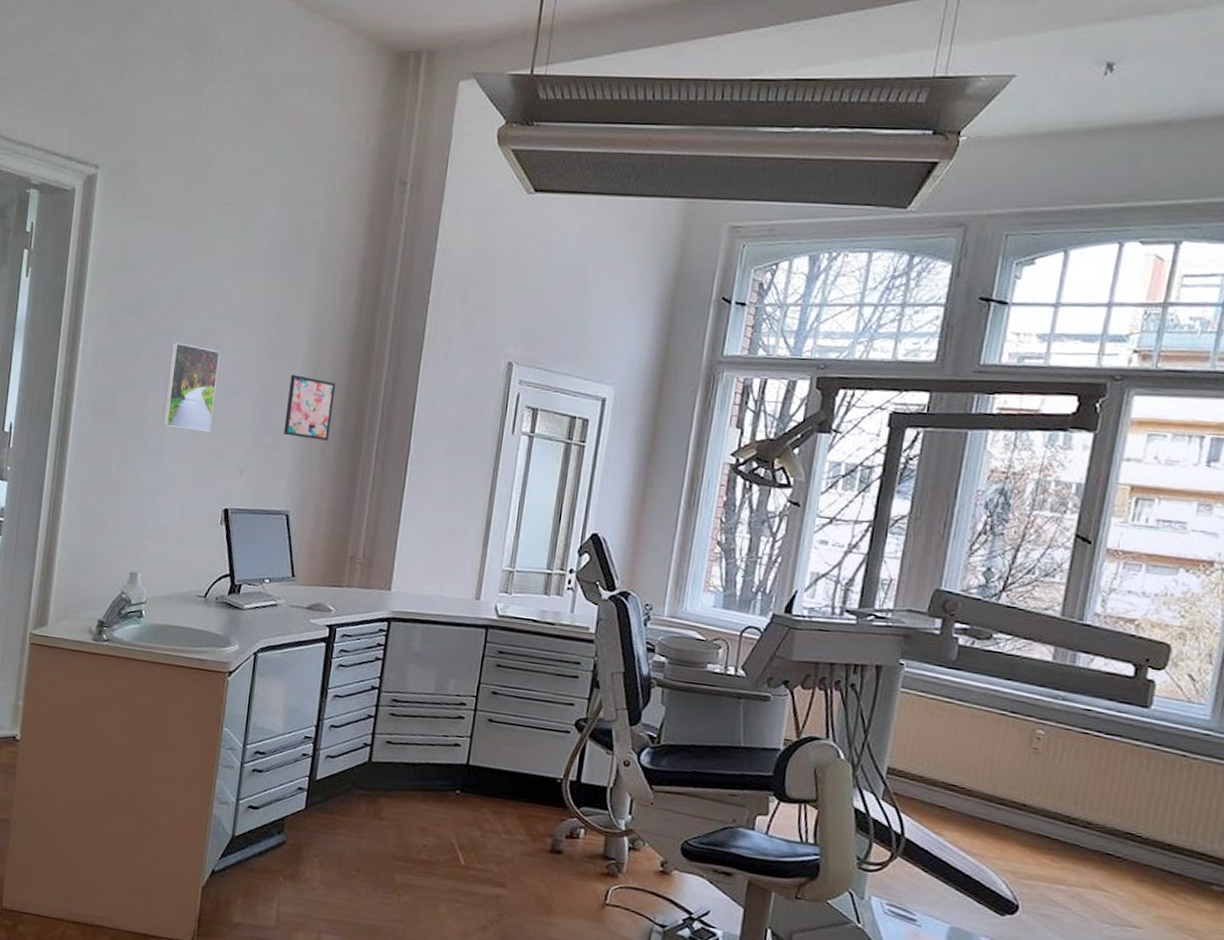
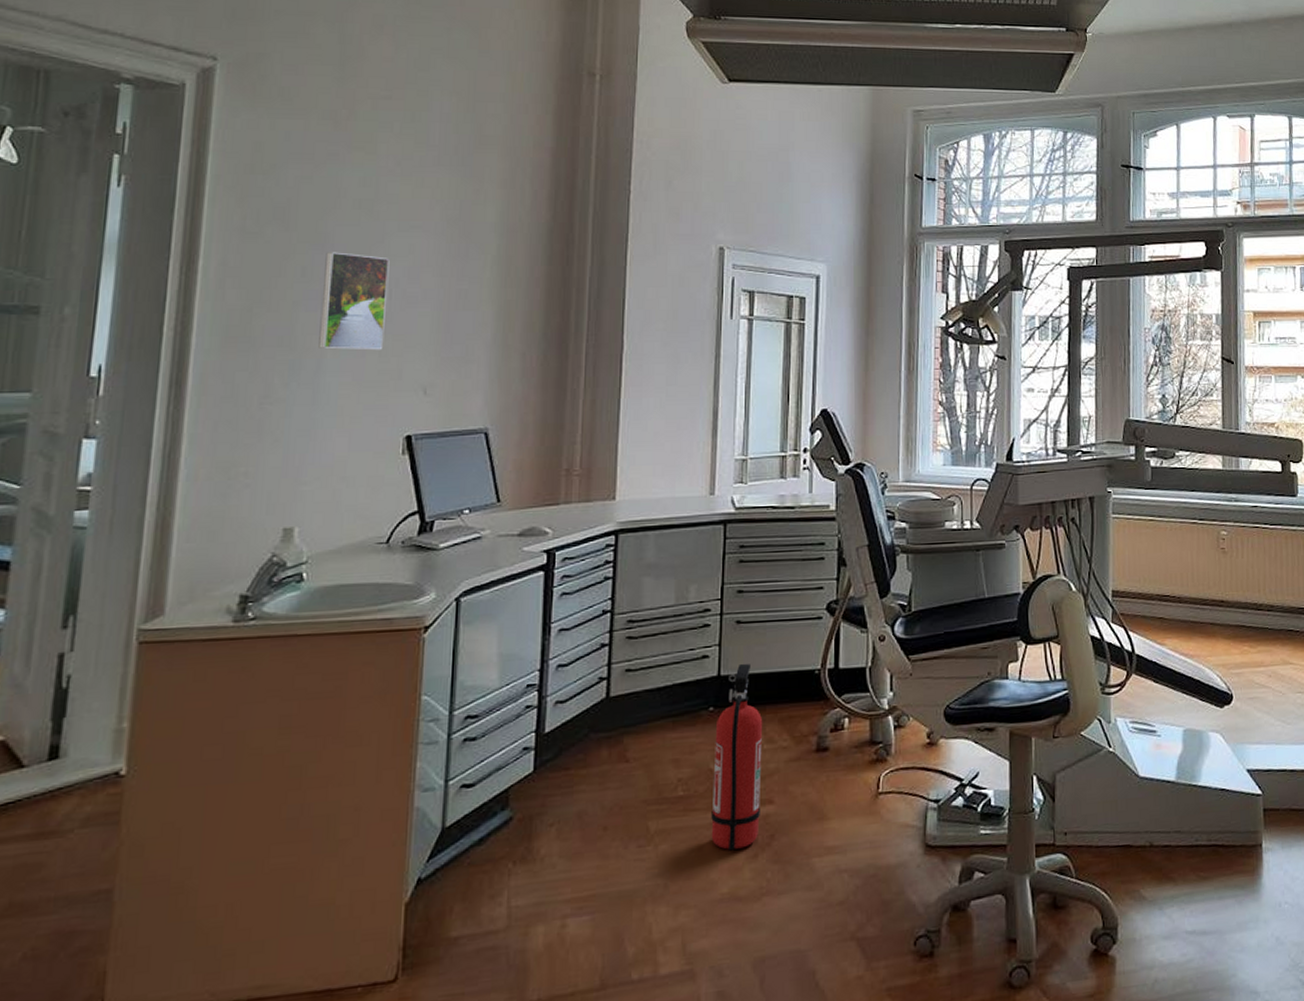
wall art: present [283,374,335,441] -> none [475,277,533,346]
fire extinguisher: none [447,757,504,919] -> present [711,663,763,851]

